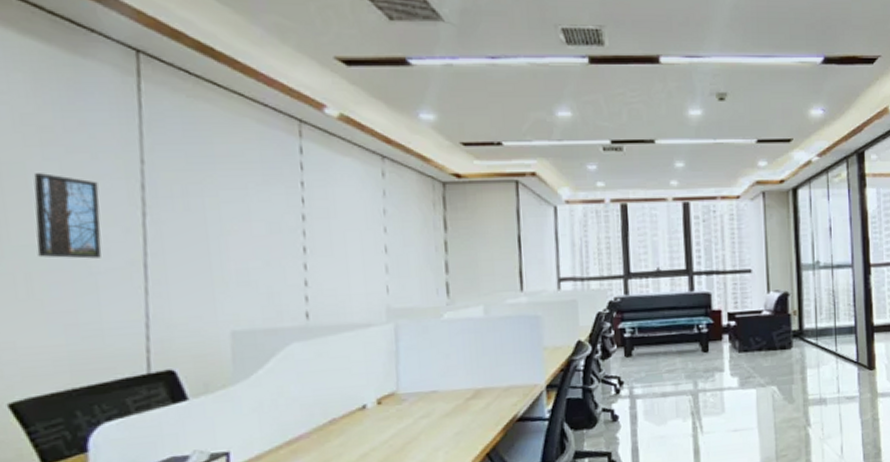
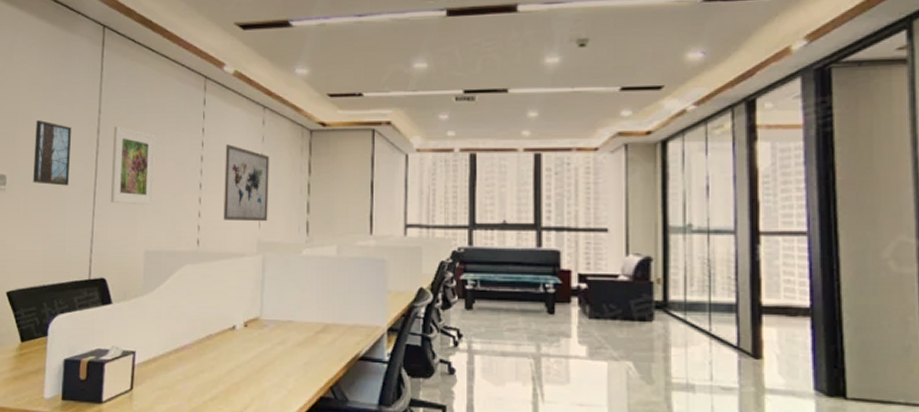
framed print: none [166,180,238,277] -> present [110,126,156,205]
wall art: none [335,200,398,288] -> present [223,144,269,222]

